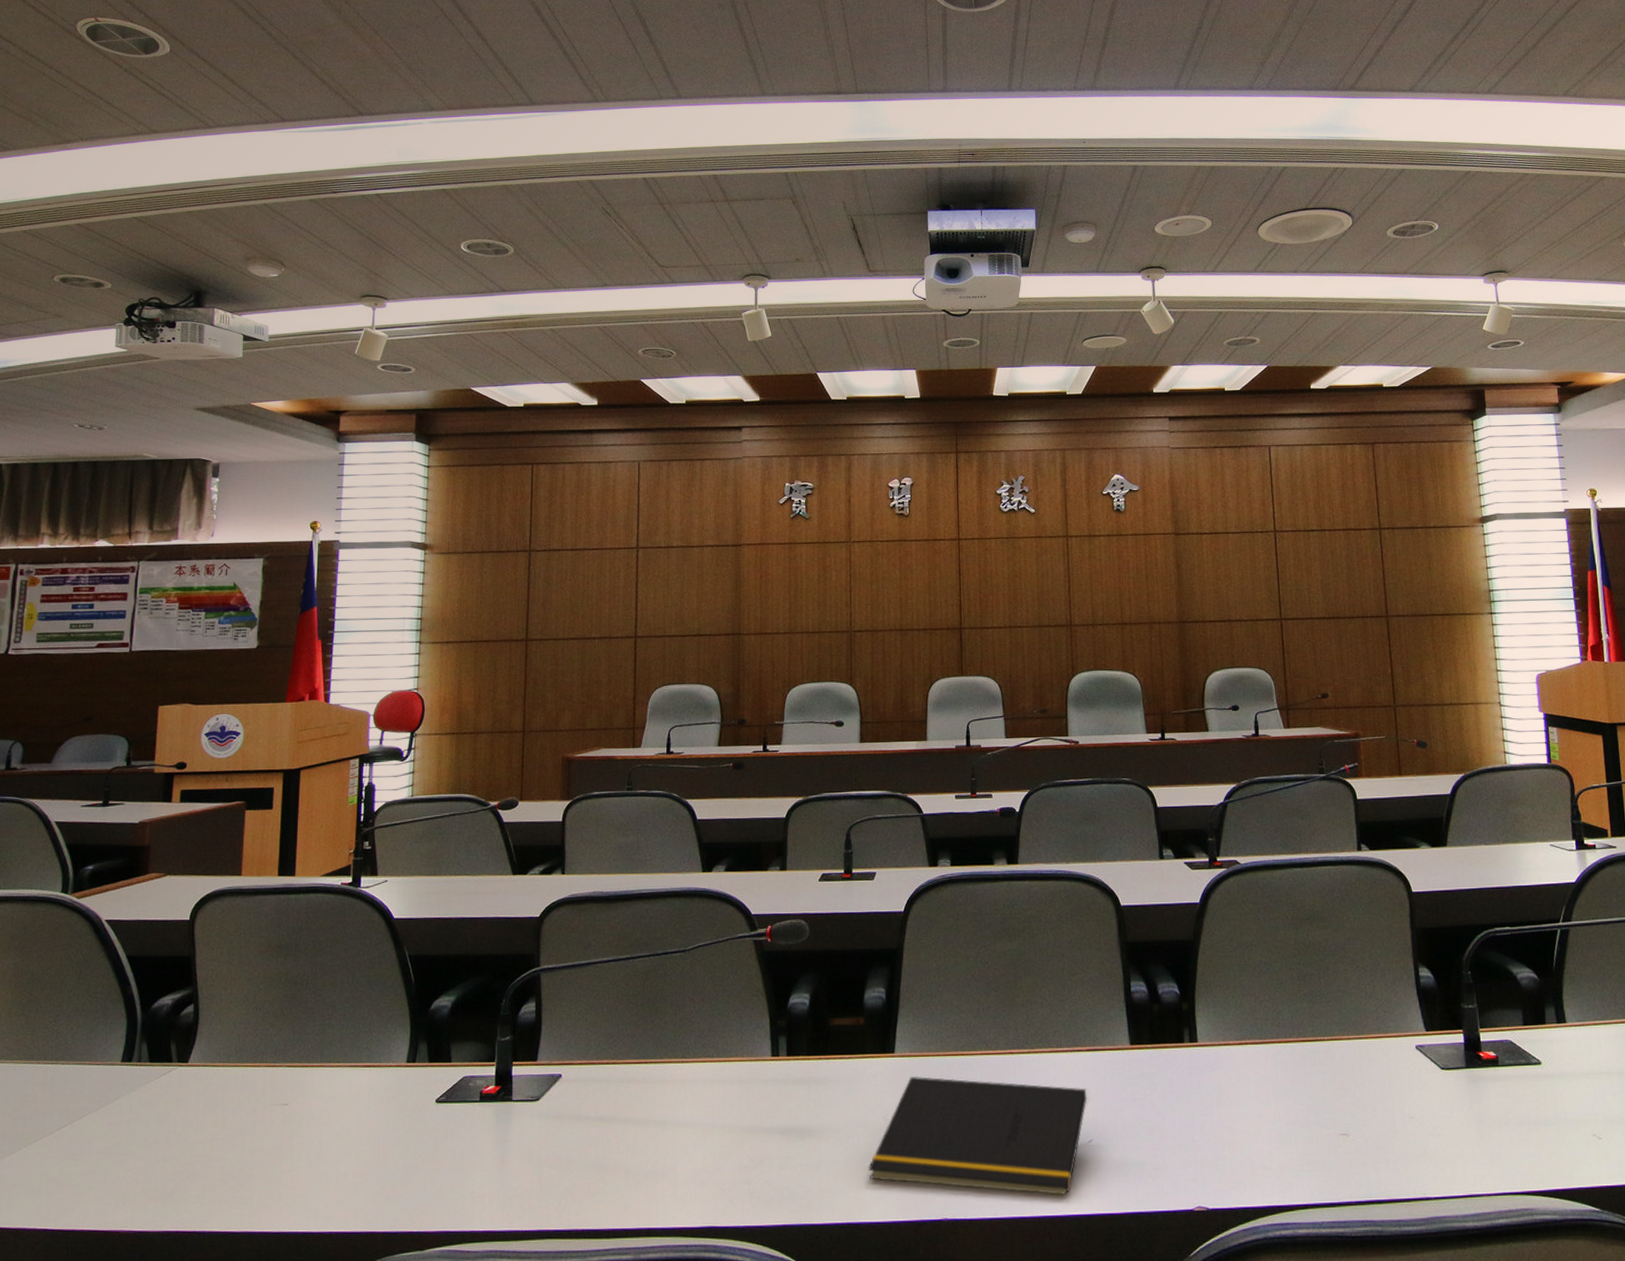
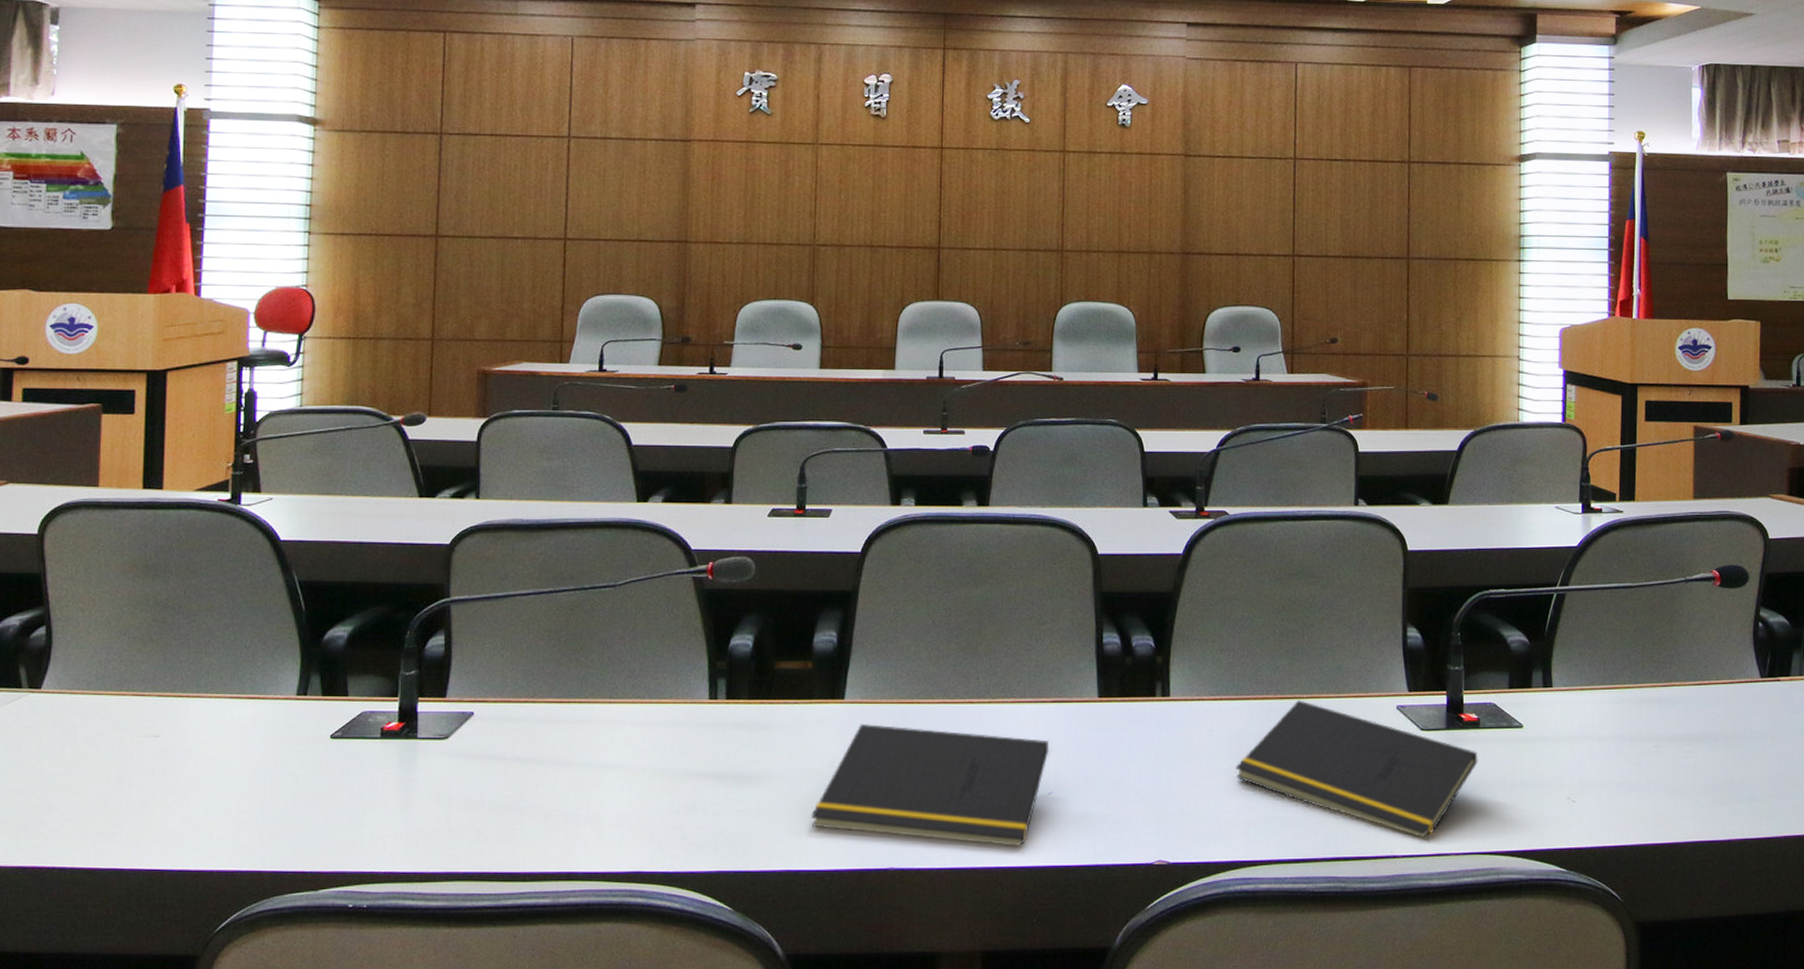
notepad: none [1265,1042,1501,1179] -> present [1235,700,1478,838]

